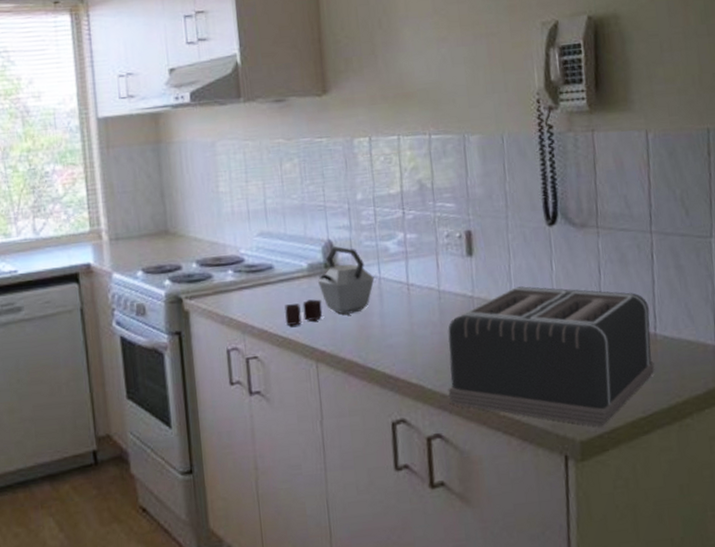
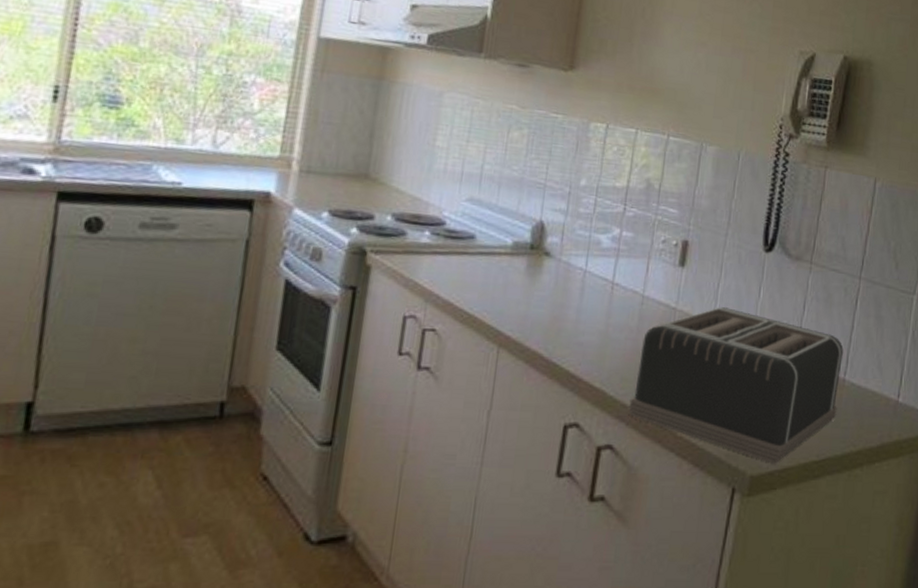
kettle: present [284,246,375,326] -> none [474,229,580,303]

